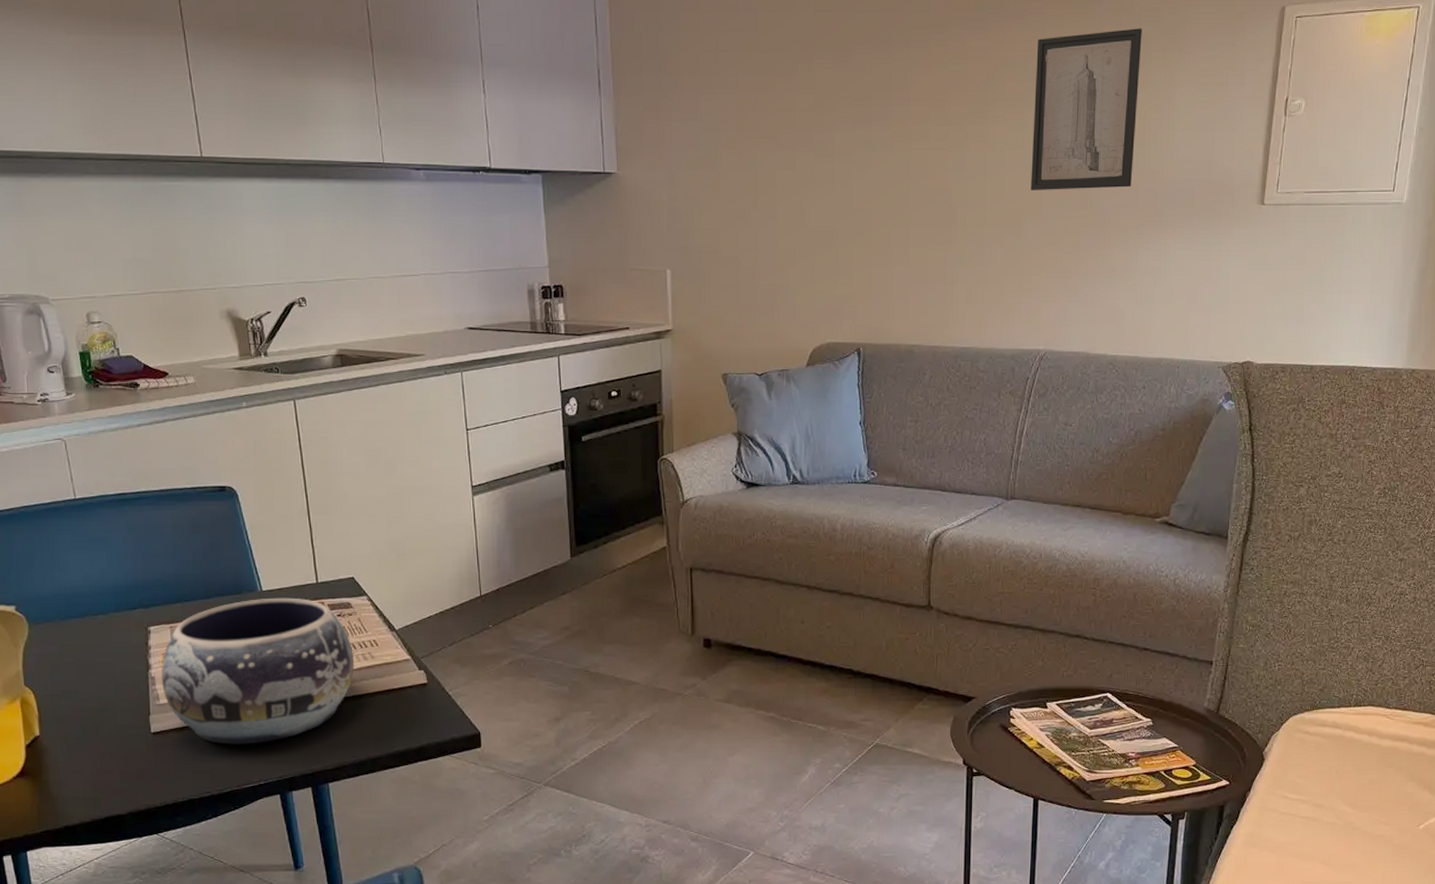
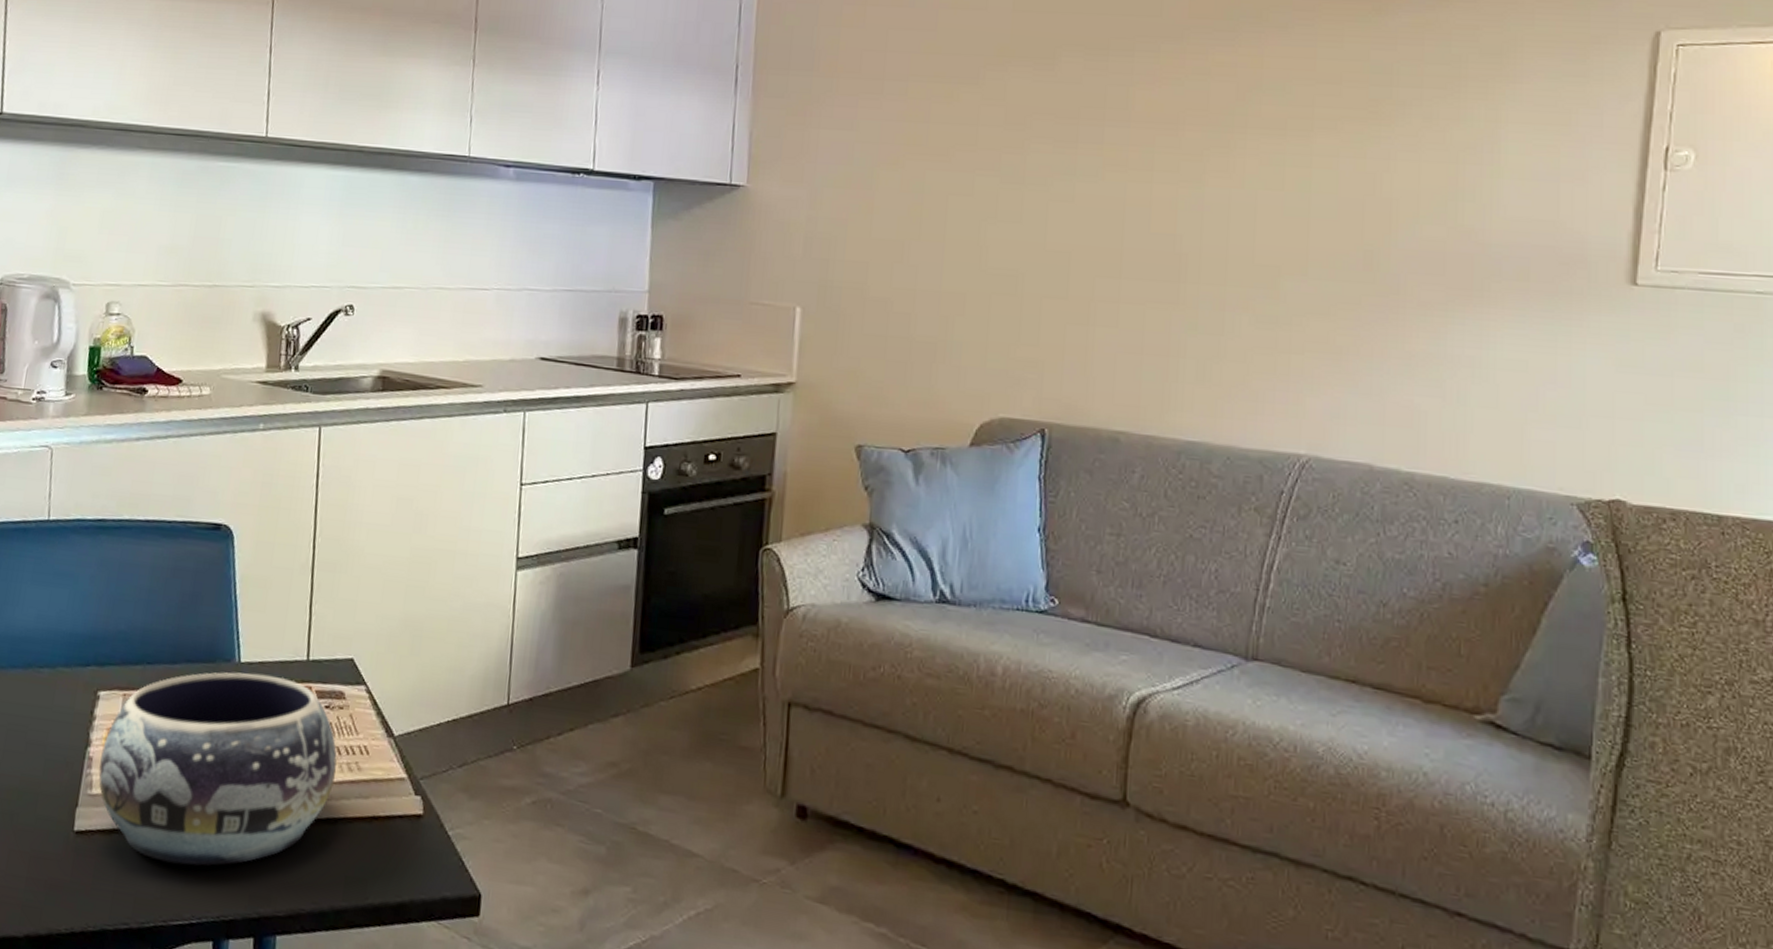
wall art: present [1031,28,1142,190] -> none [1292,49,1453,249]

